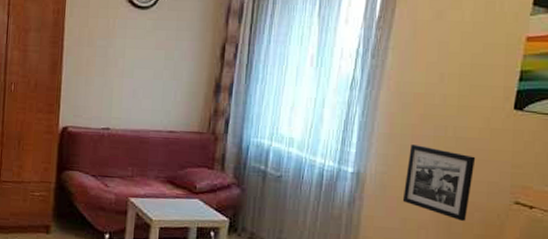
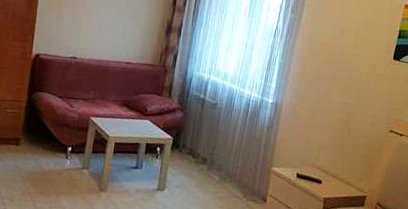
picture frame: present [402,144,476,221] -> none [308,83,364,144]

